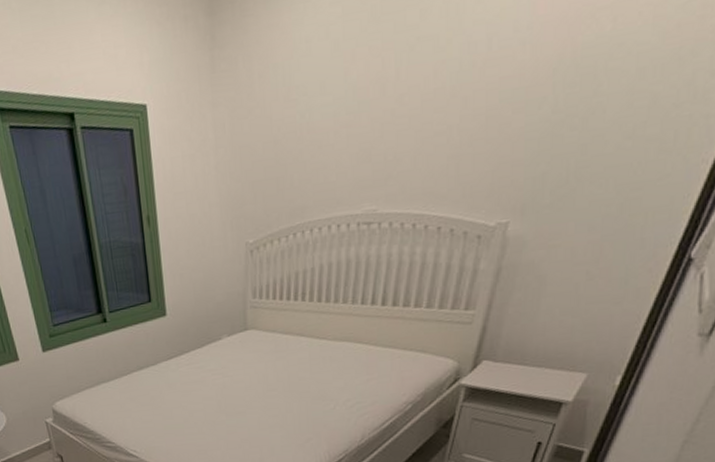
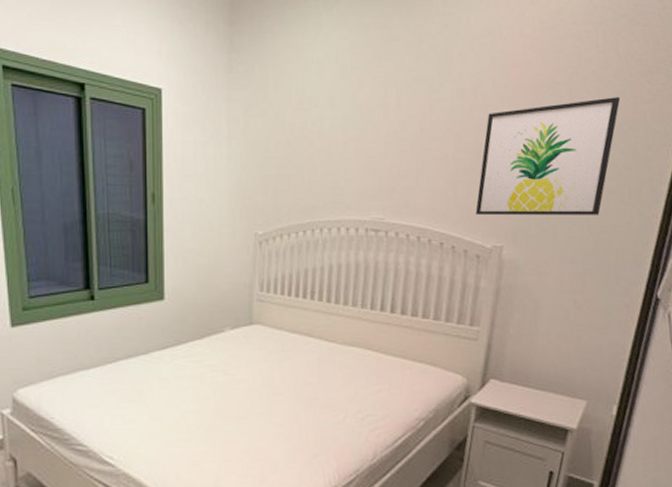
wall art: none [480,12,683,192] -> present [475,97,621,216]

